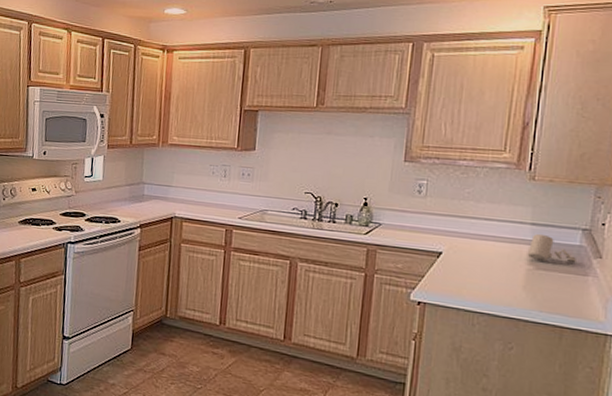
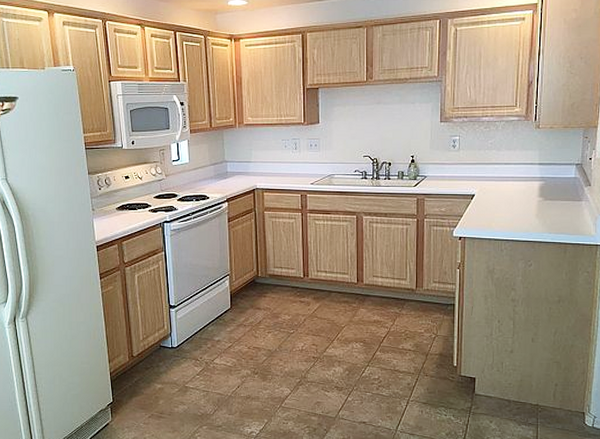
utensil holder: present [527,233,576,263] -> none [537,171,573,193]

